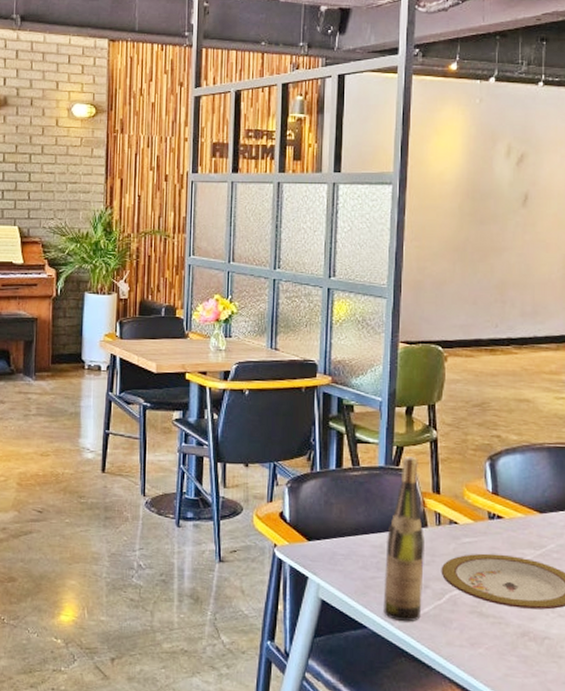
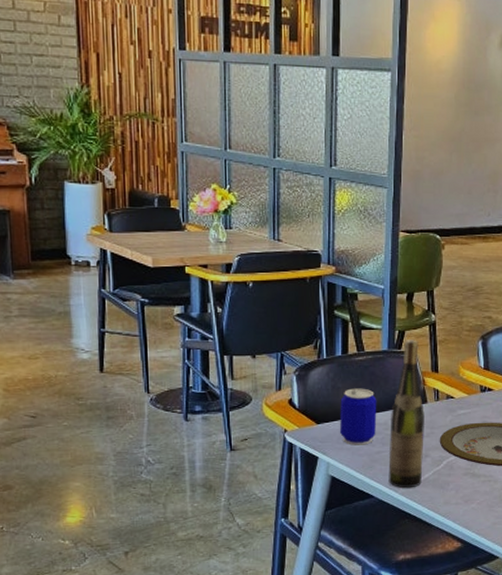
beer can: none [331,505,372,568] -> present [339,388,377,445]

